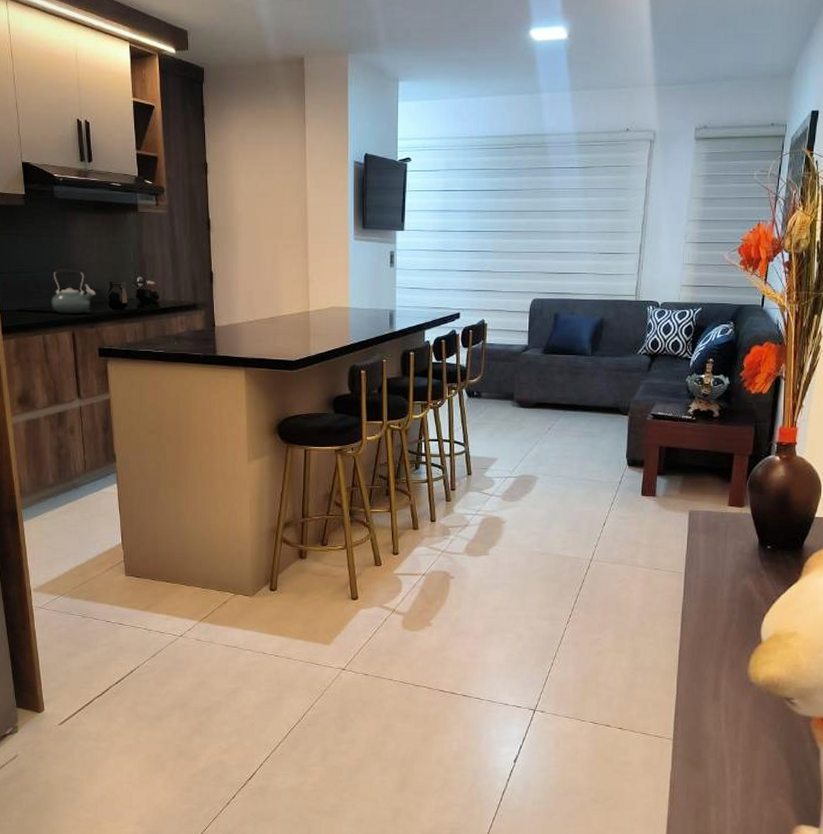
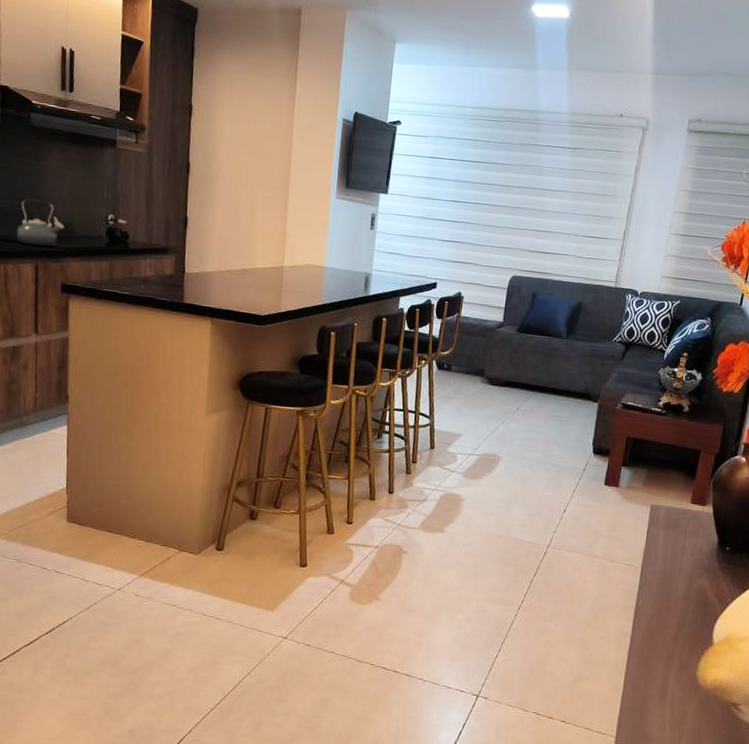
jar: present [108,282,128,310] -> none [76,216,97,247]

